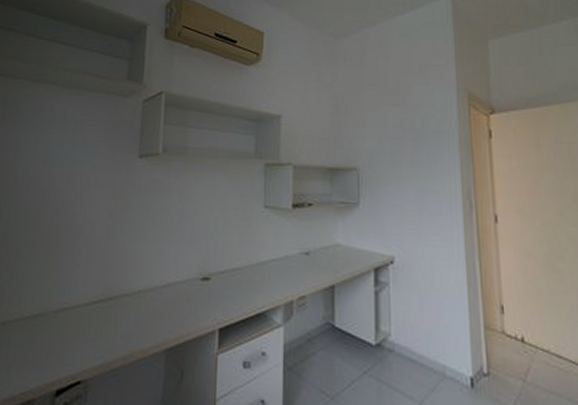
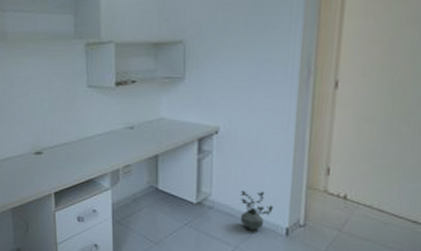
potted plant: none [421,329,455,381] -> present [240,190,273,231]

